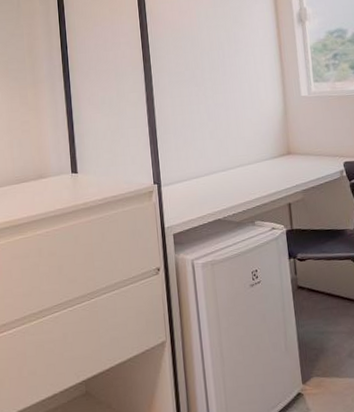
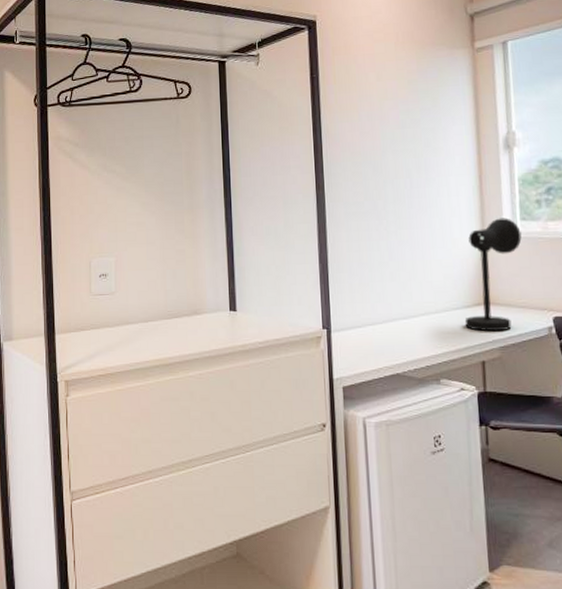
desk lamp: none [272,80,316,178] -> present [464,218,522,332]

